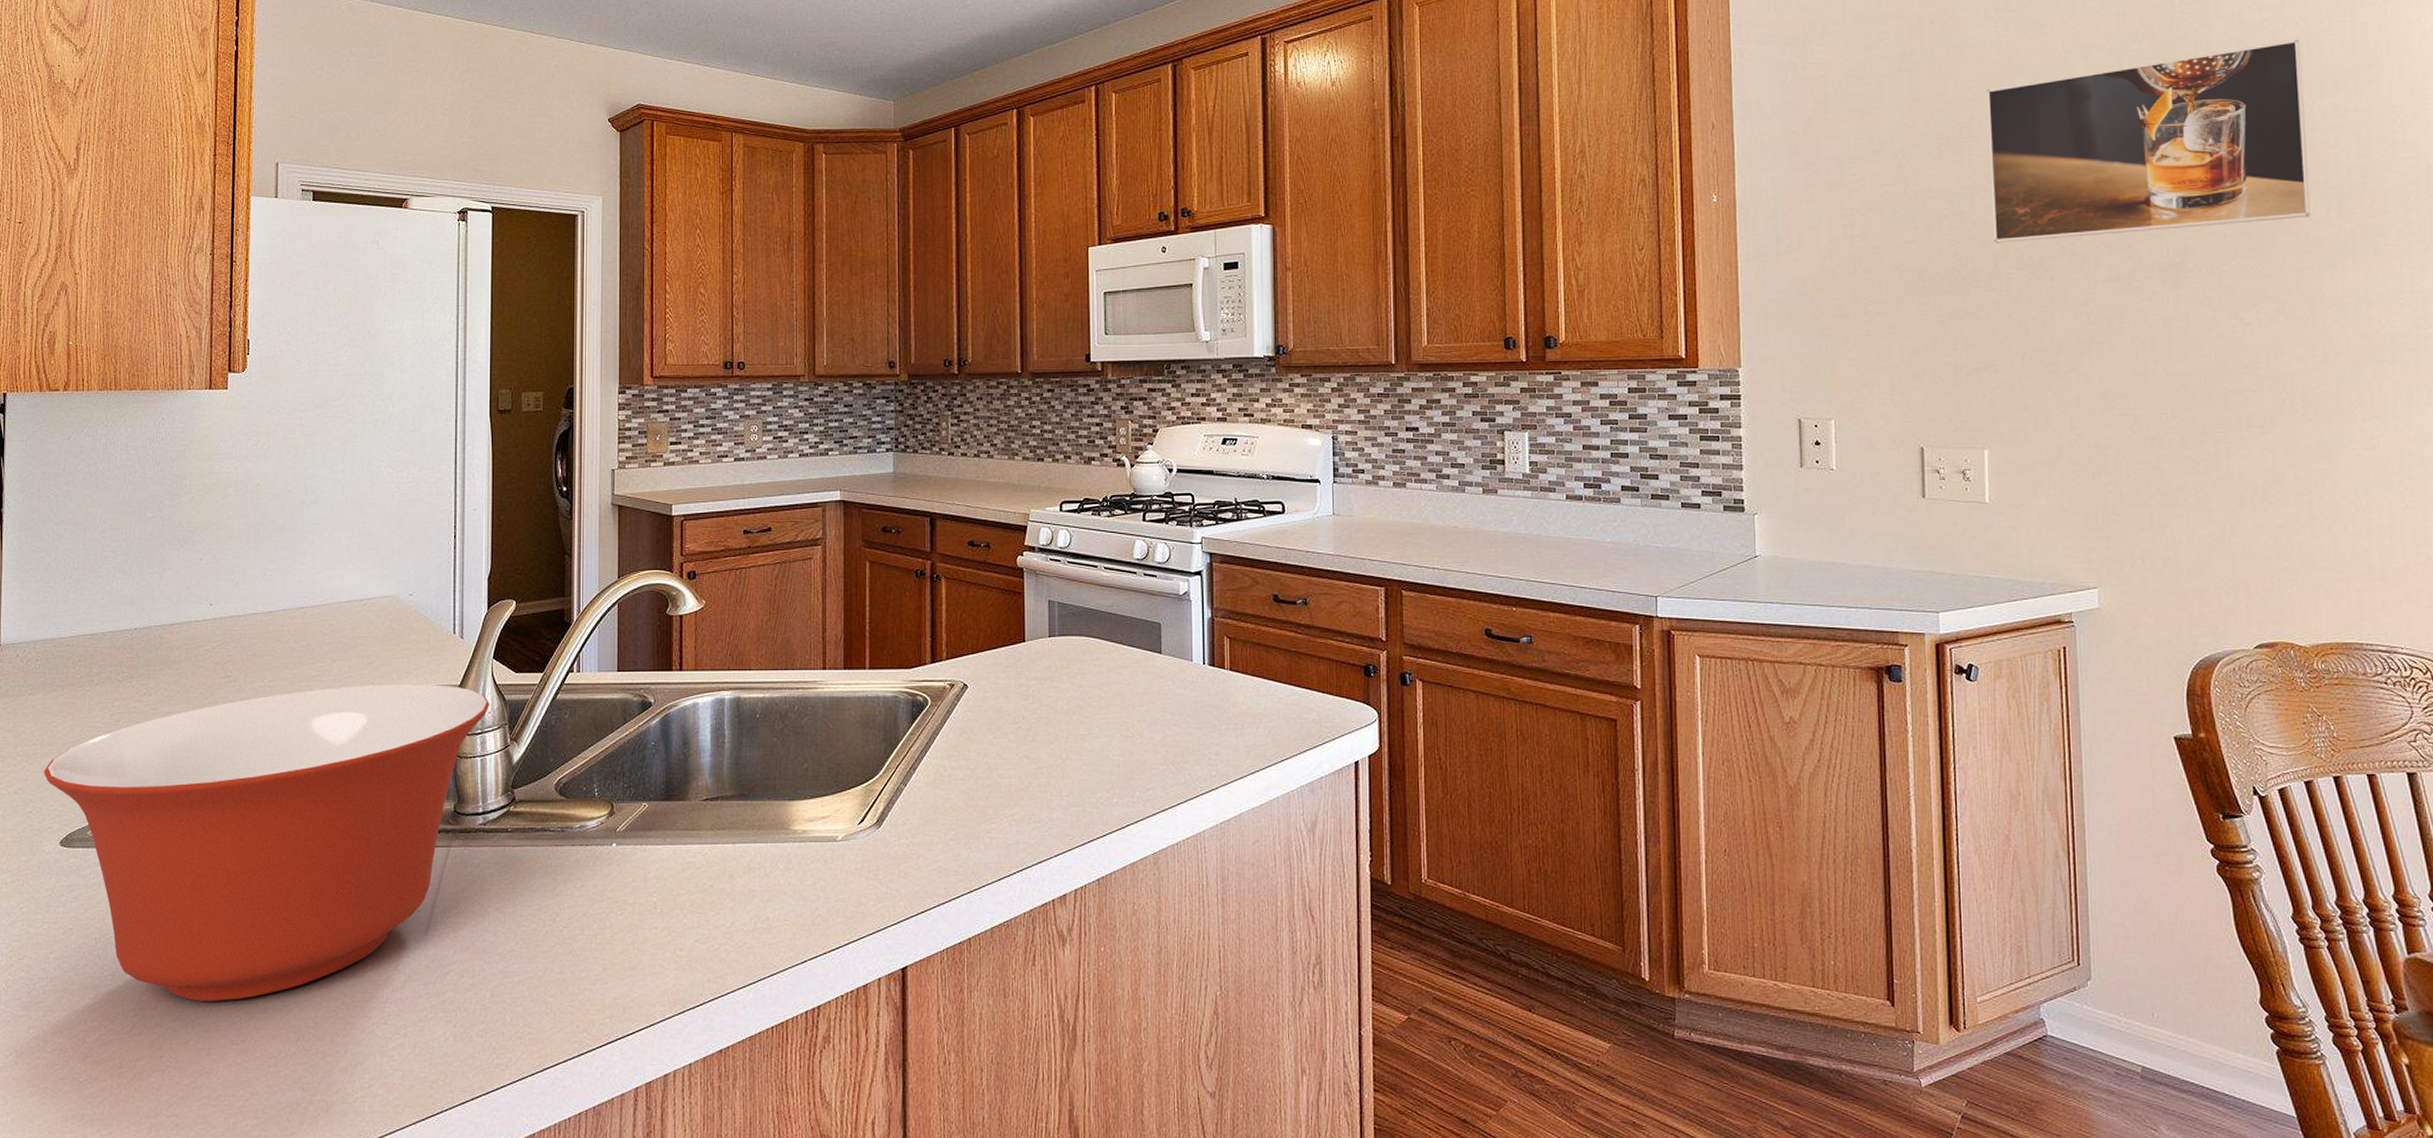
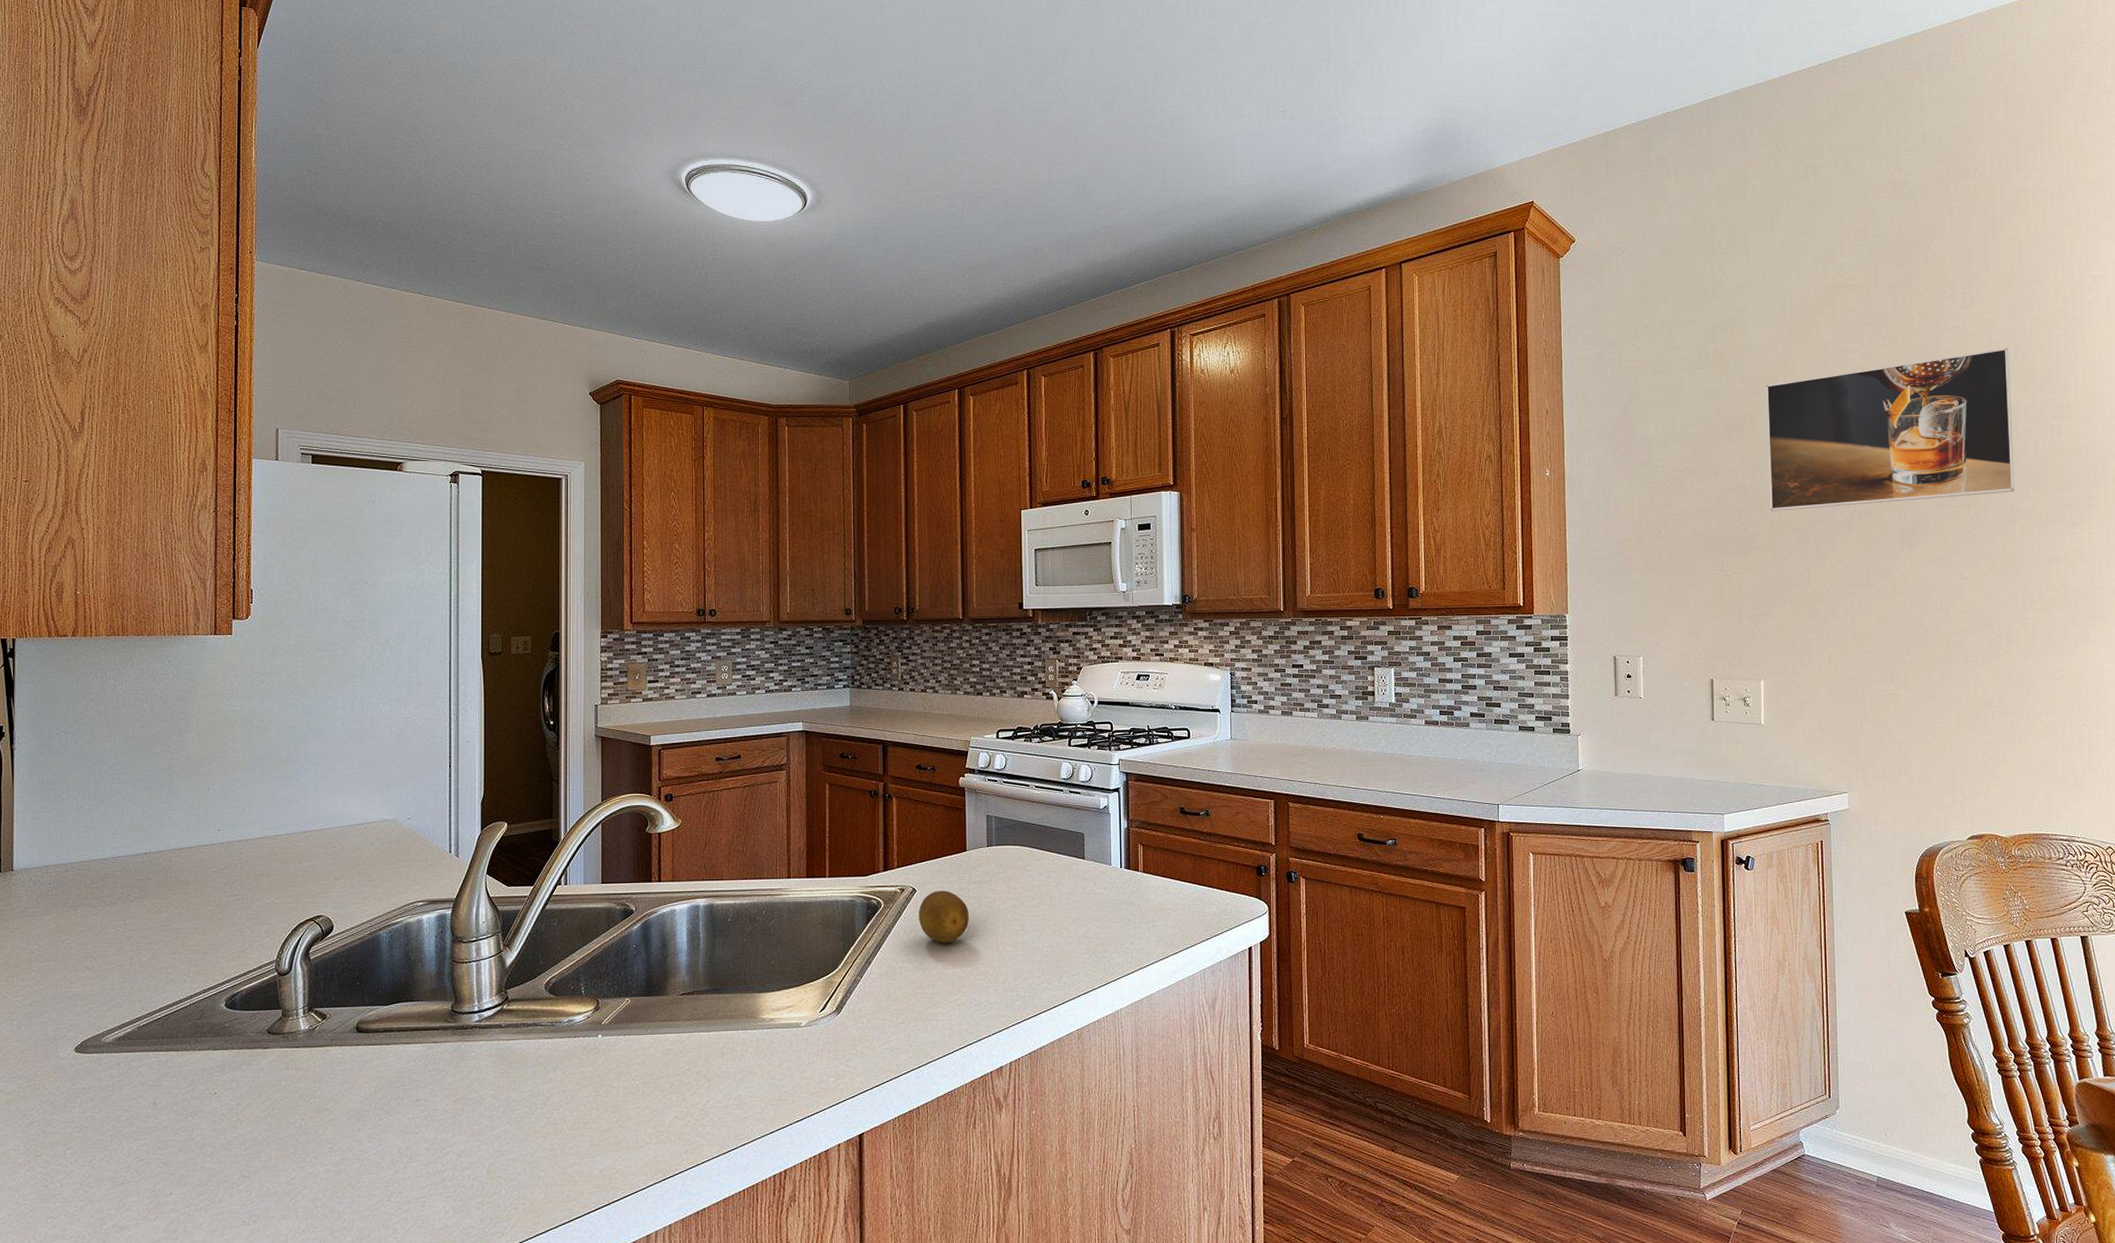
mixing bowl: present [44,683,490,1002] -> none [58,897,484,1189]
fruit: none [970,687,1028,749] -> present [918,890,969,944]

